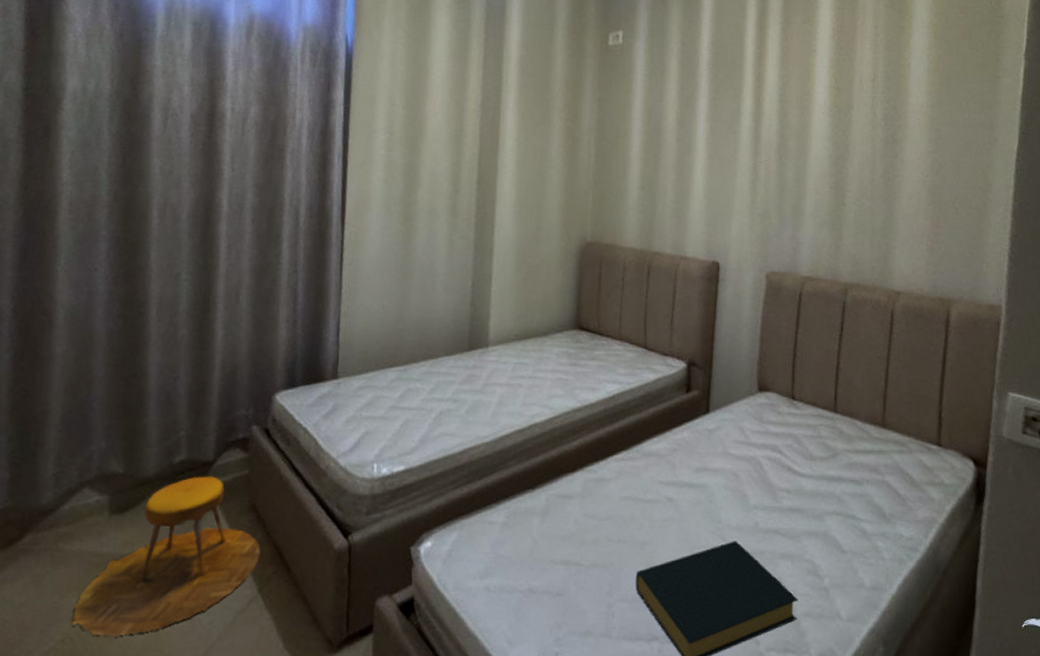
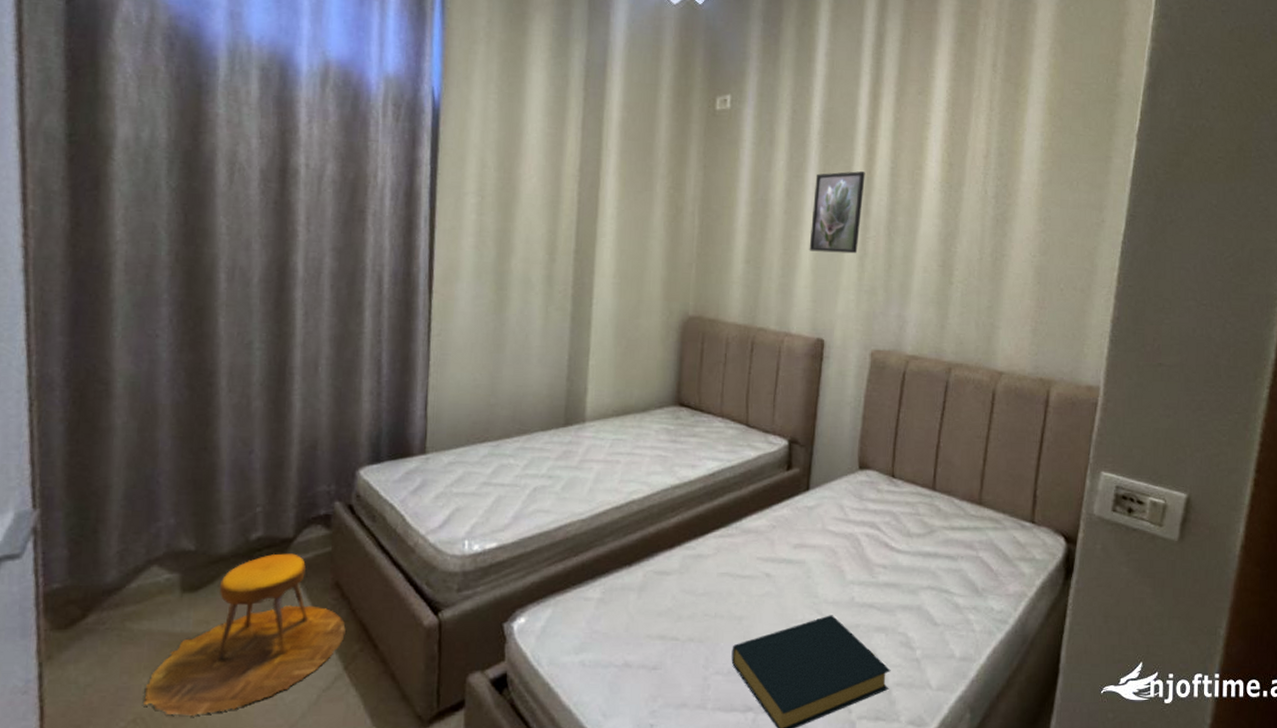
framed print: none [702,98,755,178] -> present [809,171,865,254]

